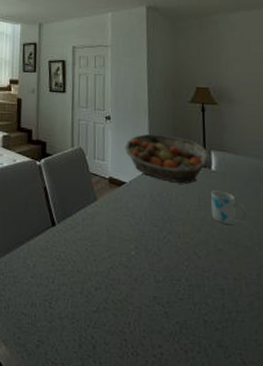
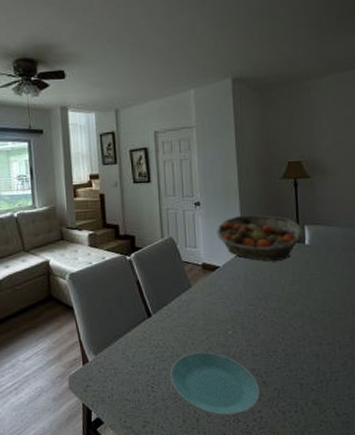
plate: none [69,270,161,347] -> present [170,352,259,416]
mug: present [210,190,247,226] -> none [304,263,340,296]

